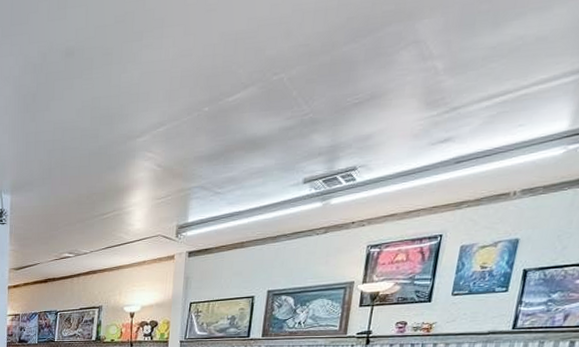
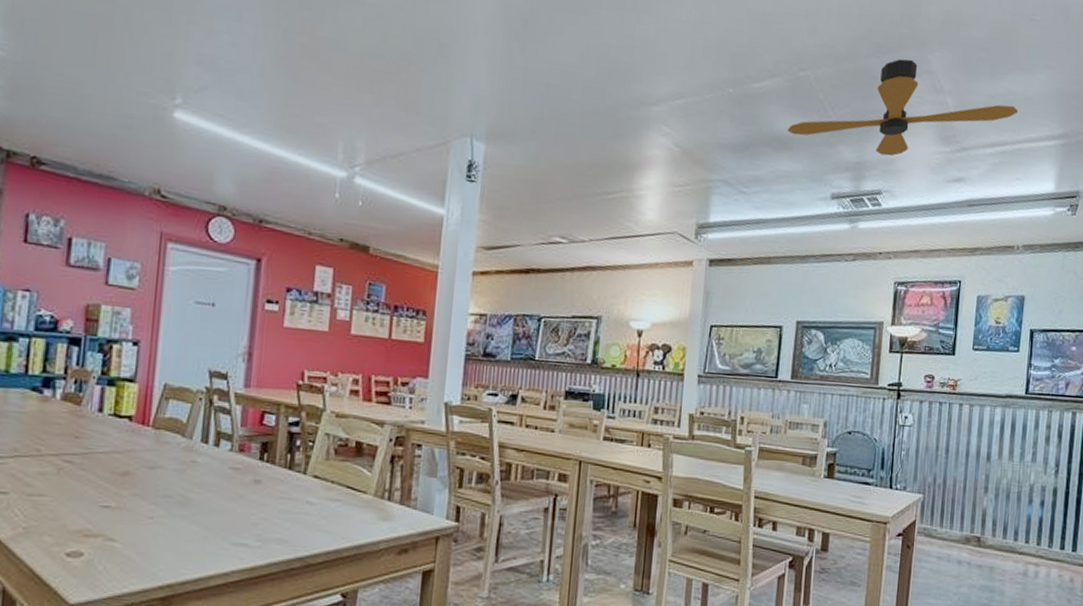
ceiling fan: none [260,34,526,135] -> present [787,59,1018,156]

